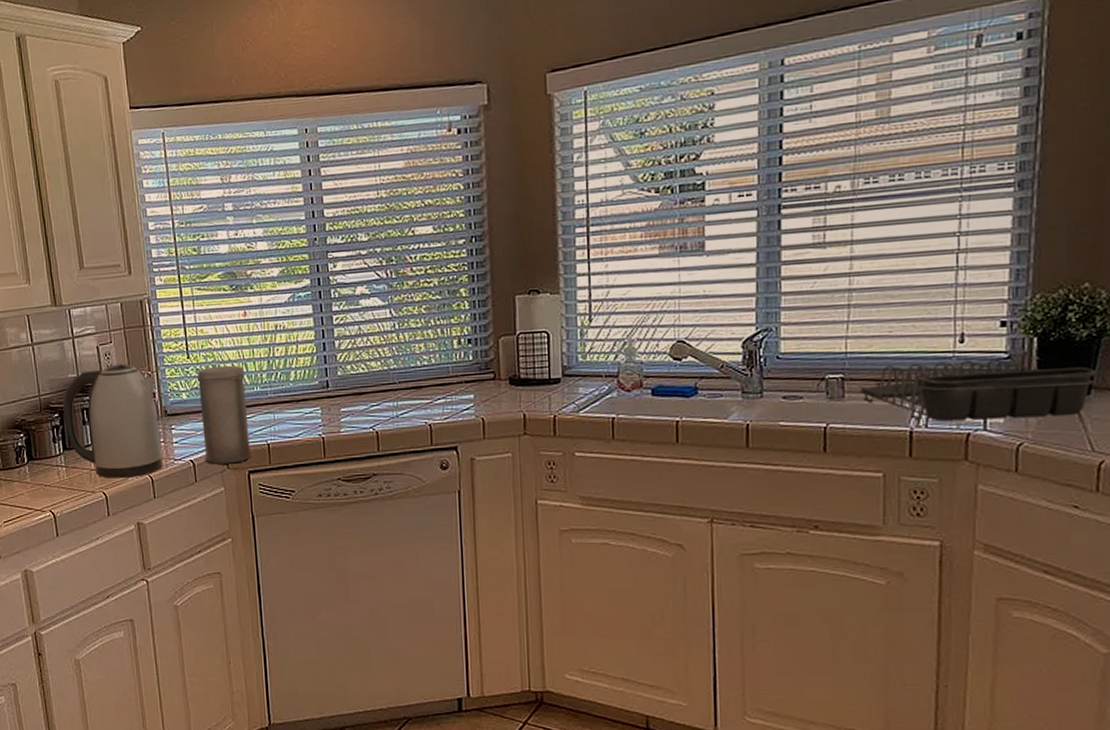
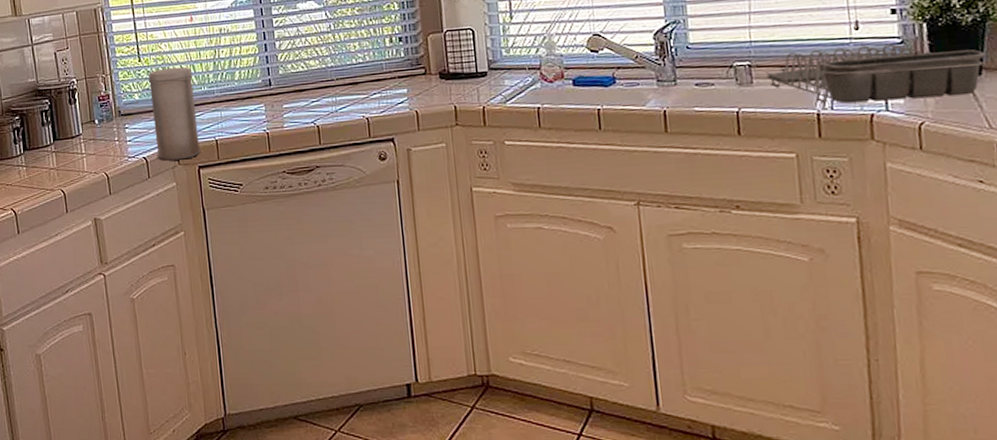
kettle: present [63,363,163,478] -> none [23,68,118,177]

